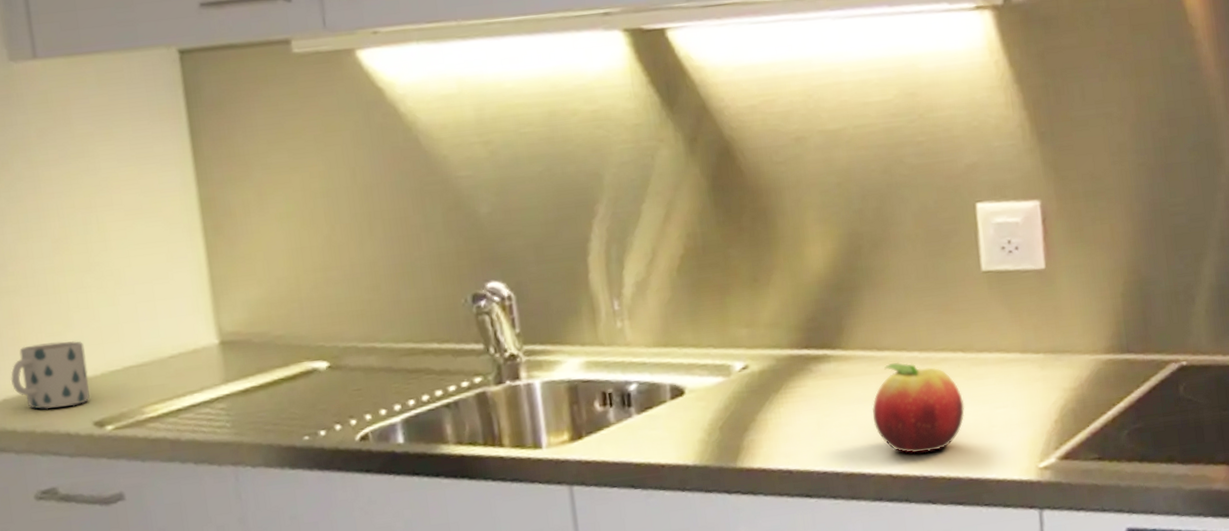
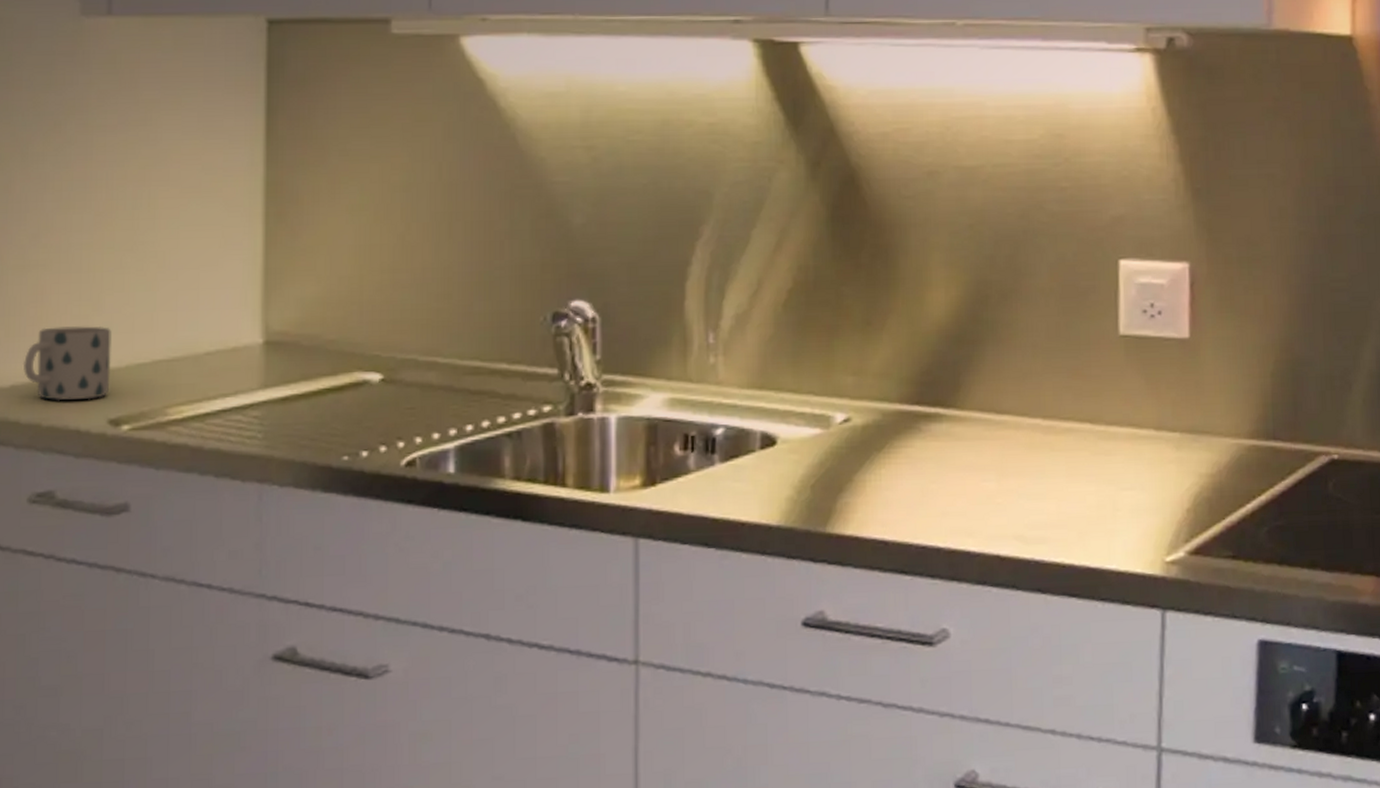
fruit: present [872,362,965,454] -> none [984,428,1088,534]

